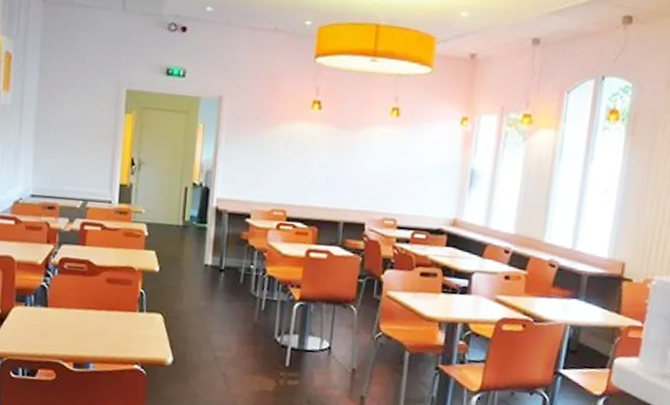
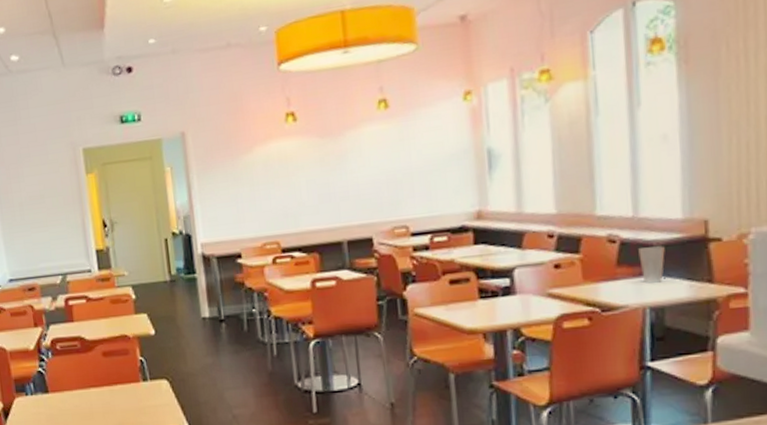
cup: none [569,275,590,306] -> present [638,246,665,284]

